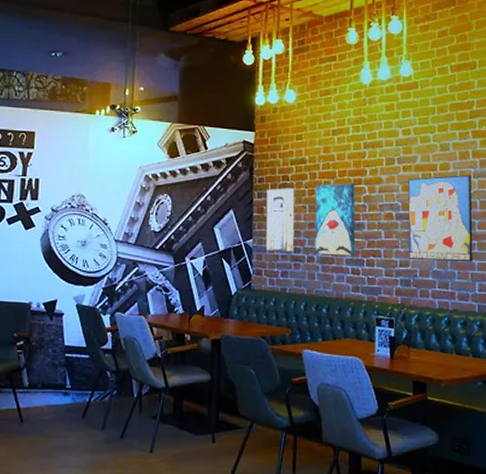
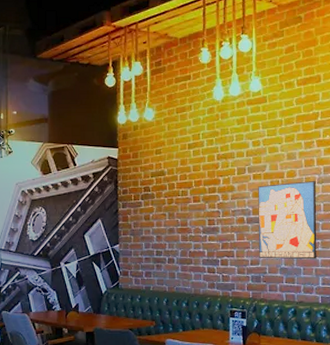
wall art: present [265,188,294,251] -> none [130,198,155,254]
wall art: present [315,183,355,256] -> none [174,191,210,257]

